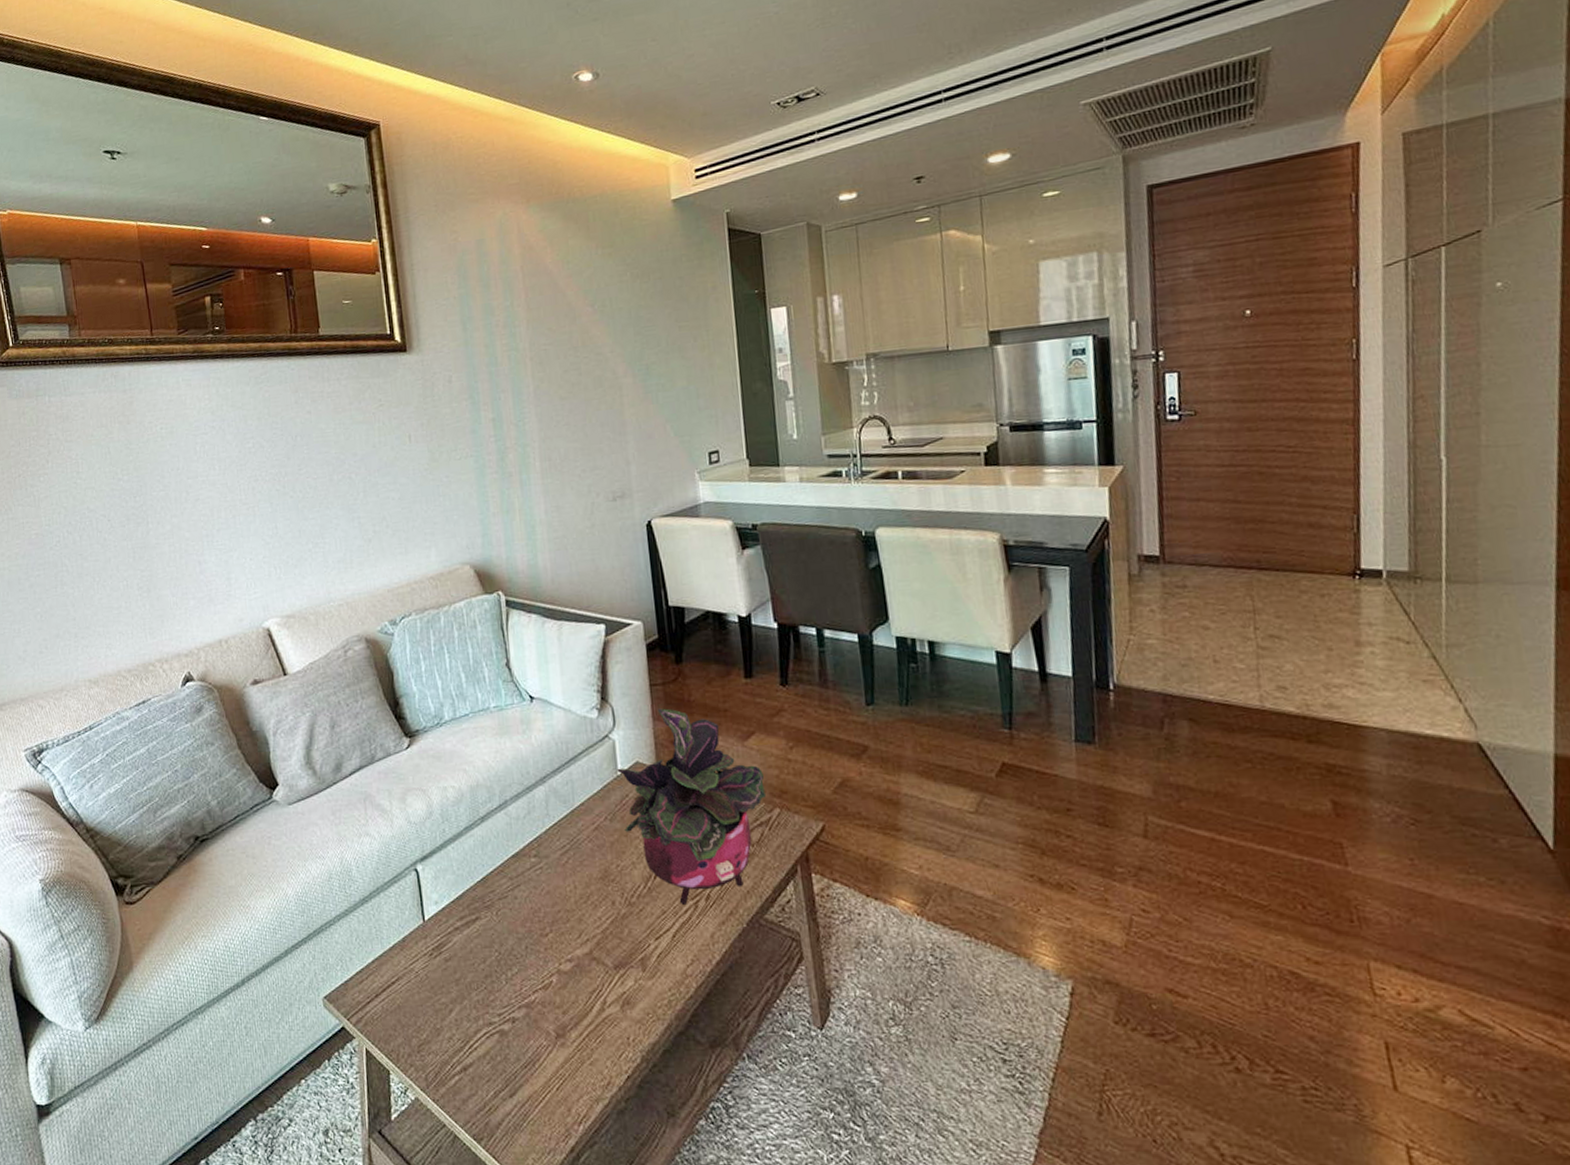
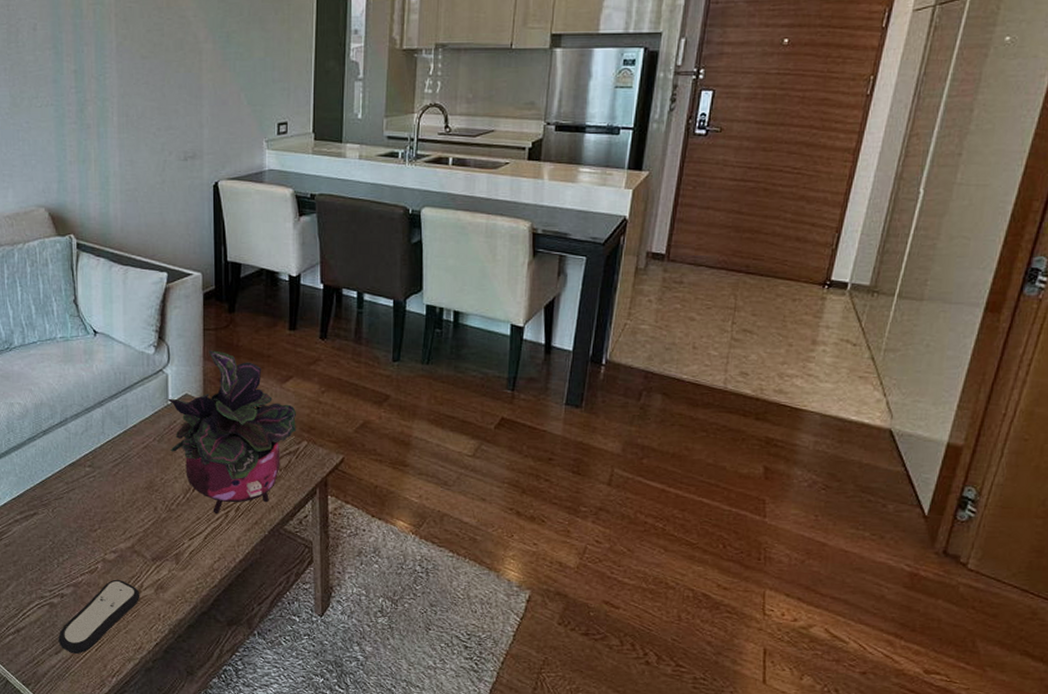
remote control: none [512,995,604,1095] -> present [58,579,140,654]

